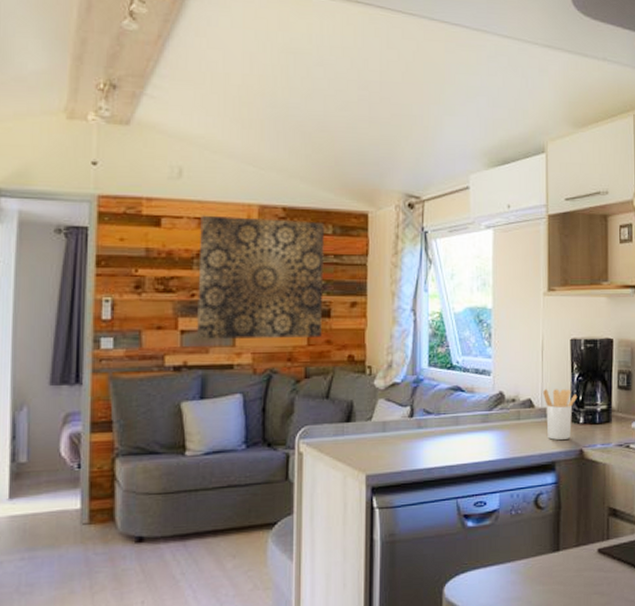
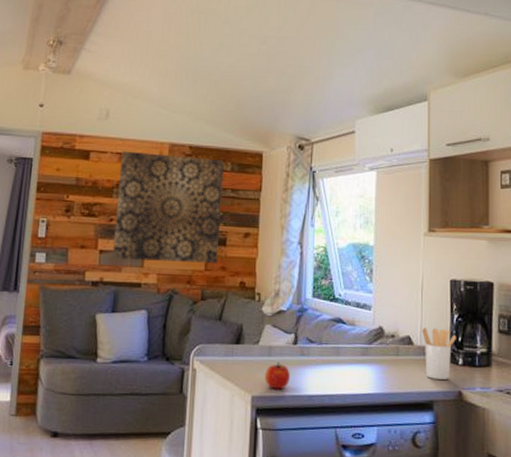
fruit: none [380,437,407,466] -> present [265,362,290,390]

